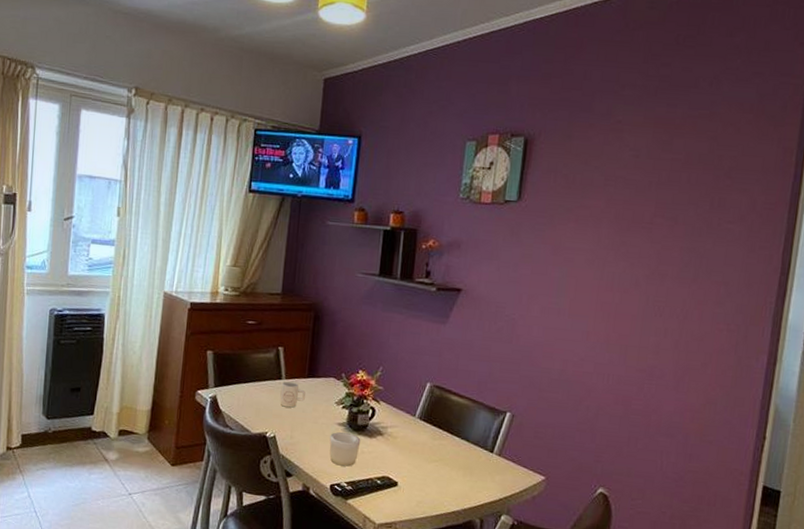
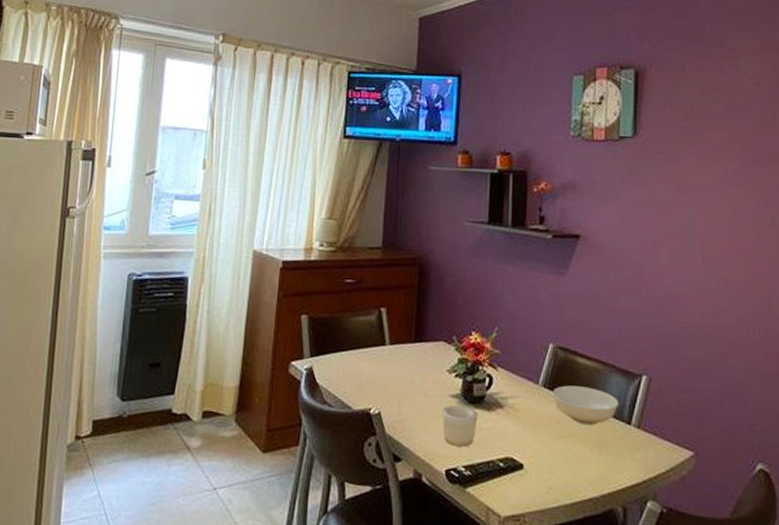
mug: present [279,381,306,408] -> none [384,347,413,378]
bowl: none [427,418,485,452] -> present [552,385,619,425]

